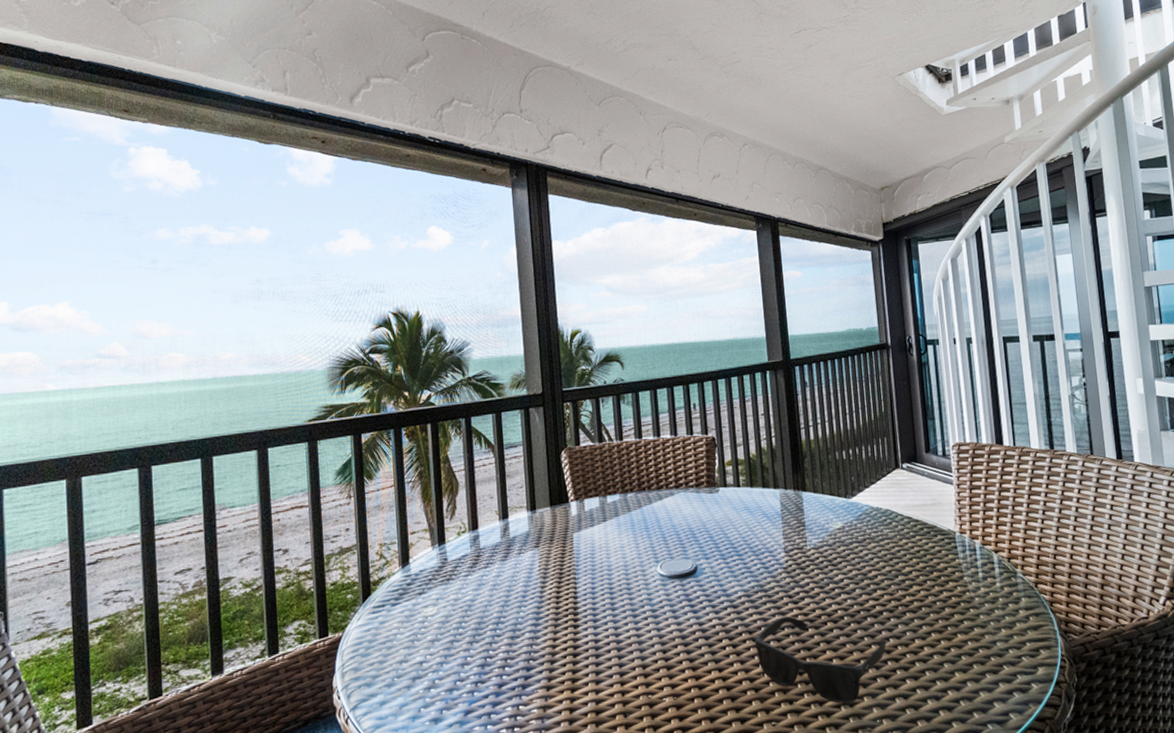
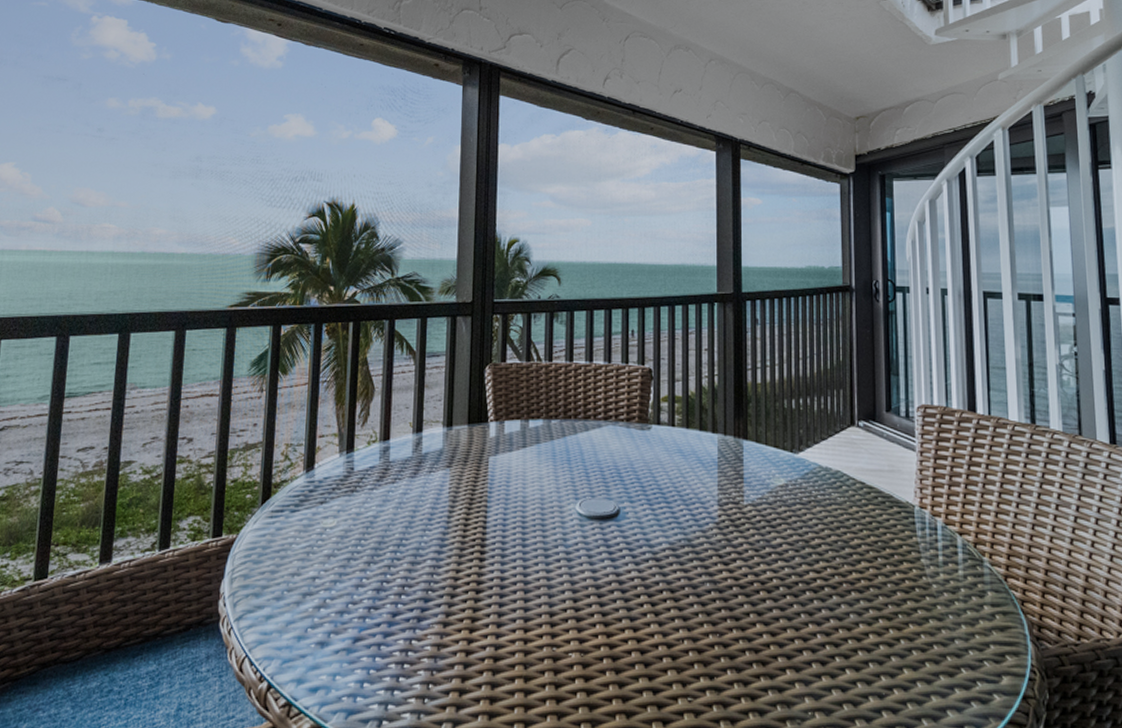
sunglasses: present [755,616,887,704] -> none [677,578,826,687]

